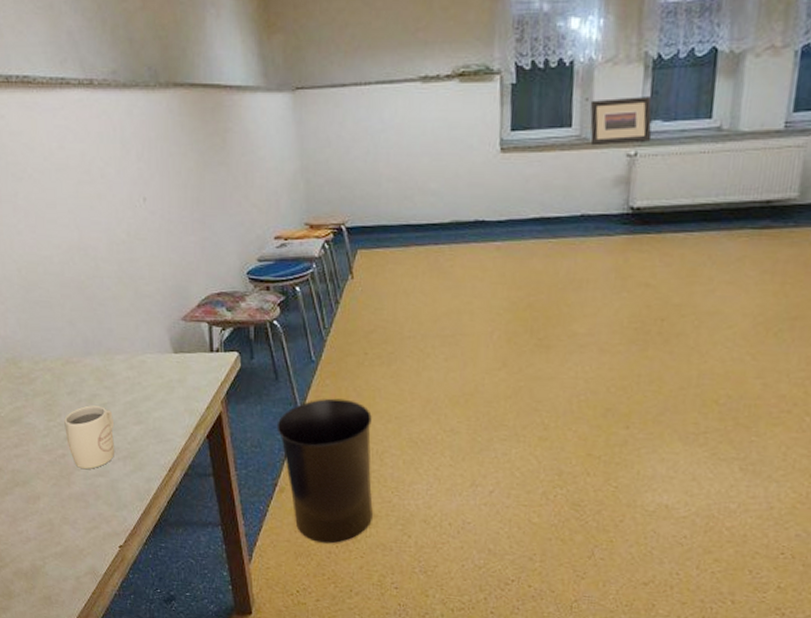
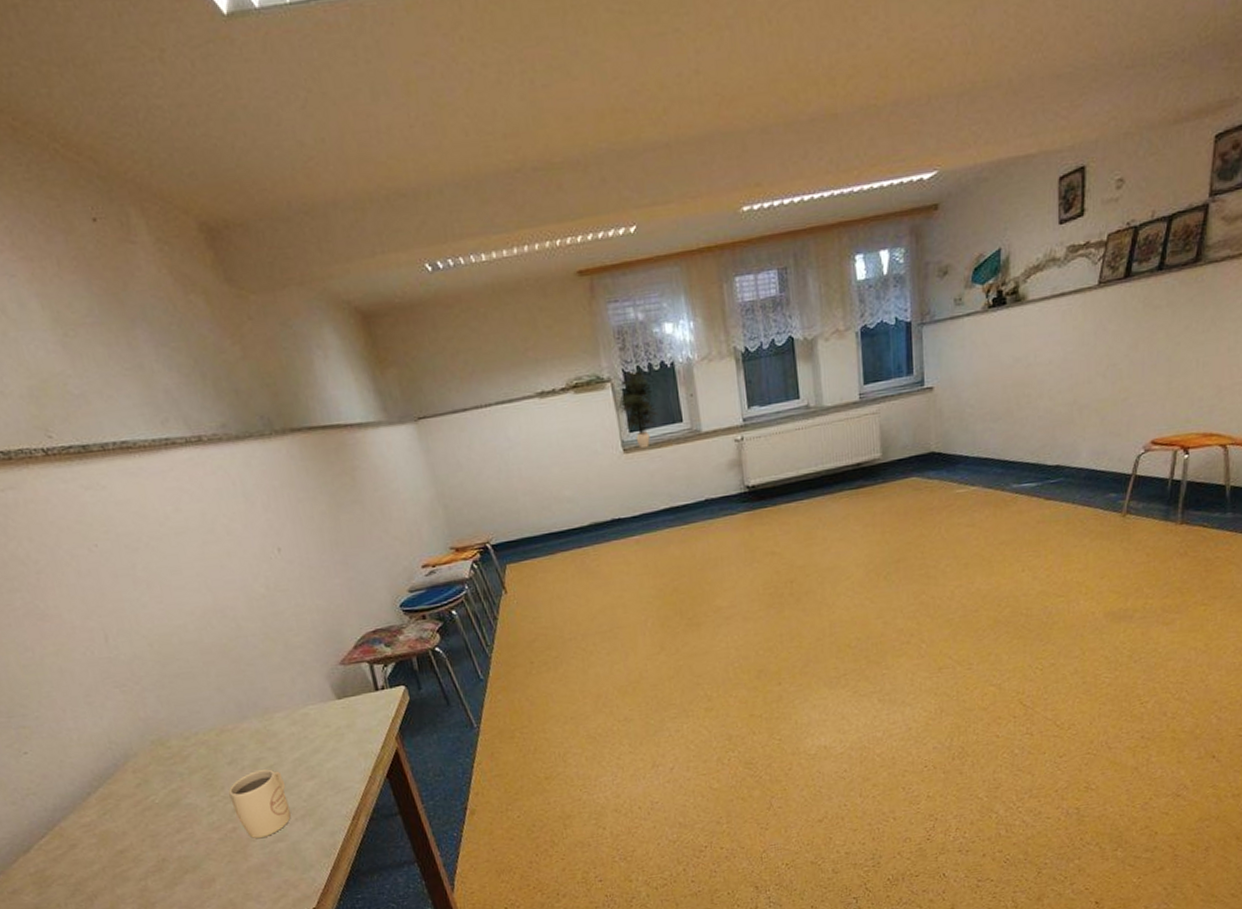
waste bin: present [276,398,373,543] -> none [456,710,566,855]
plant: none [502,65,546,150] -> present [616,370,659,449]
picture frame: present [590,97,652,146] -> none [695,386,753,437]

